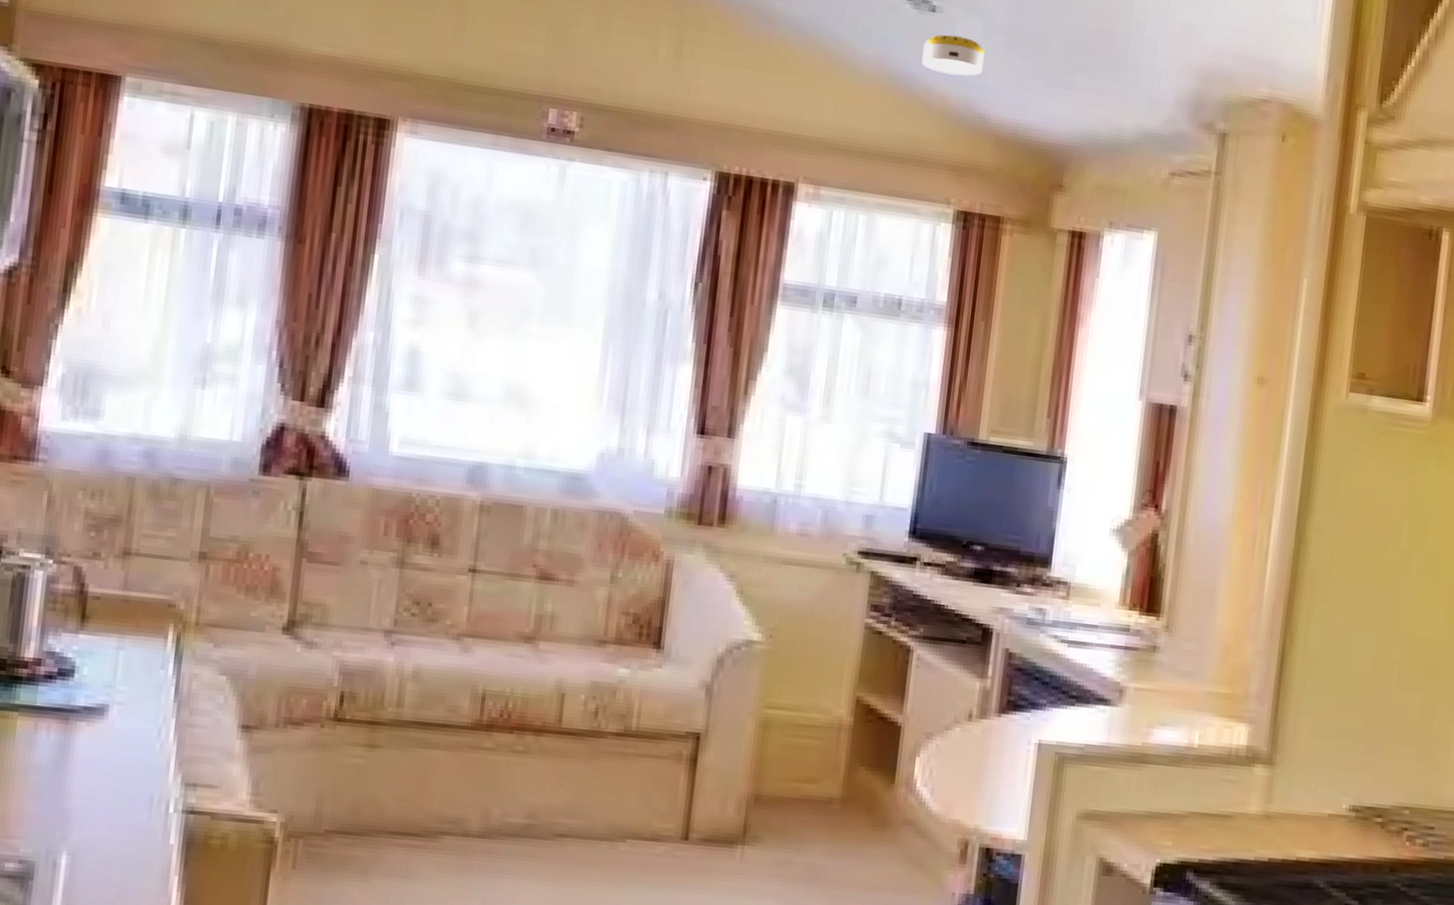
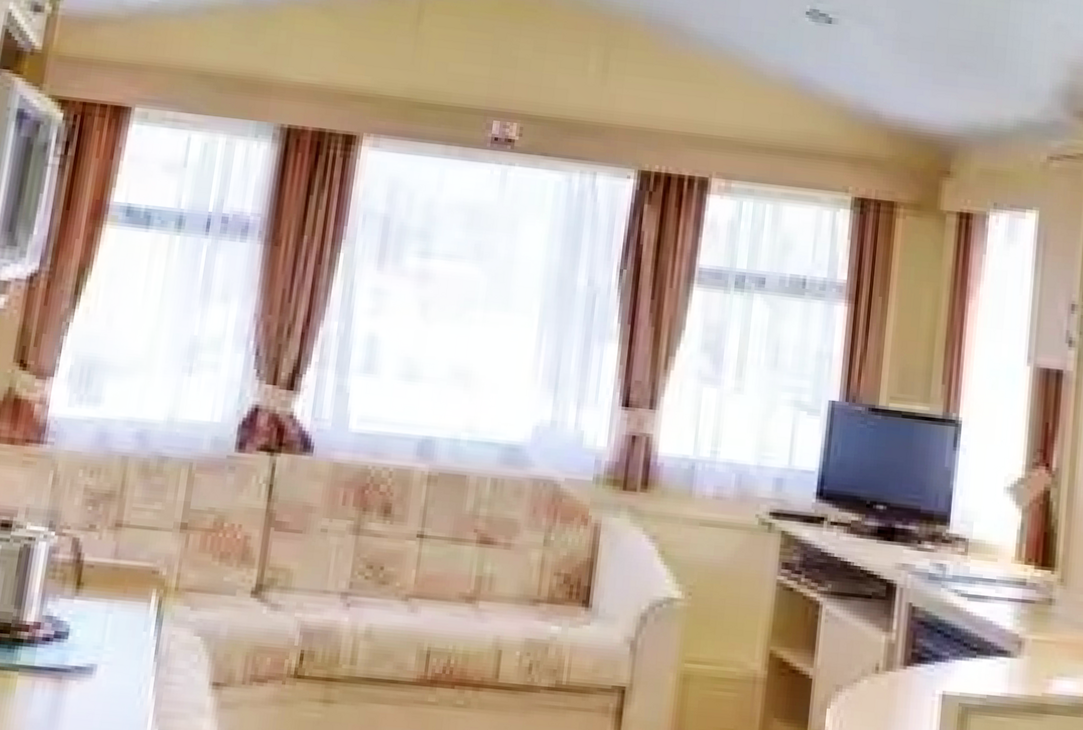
smoke detector: present [921,34,985,76] -> none [820,42,877,78]

